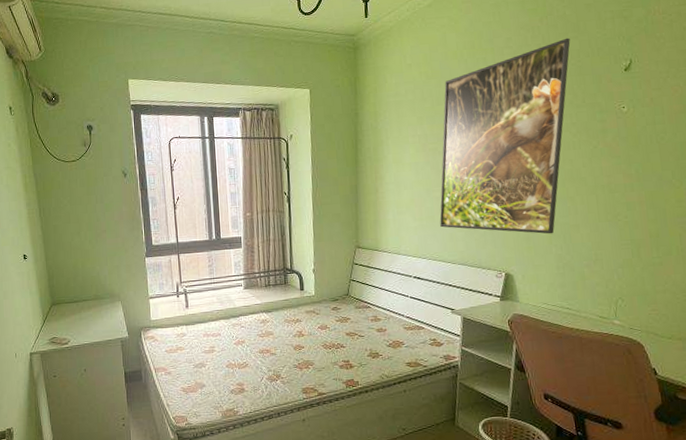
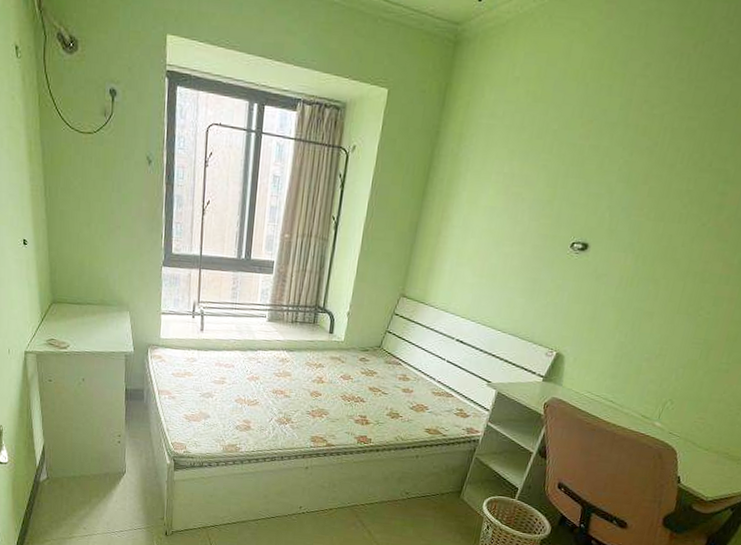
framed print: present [439,38,571,234] -> none [500,76,722,318]

